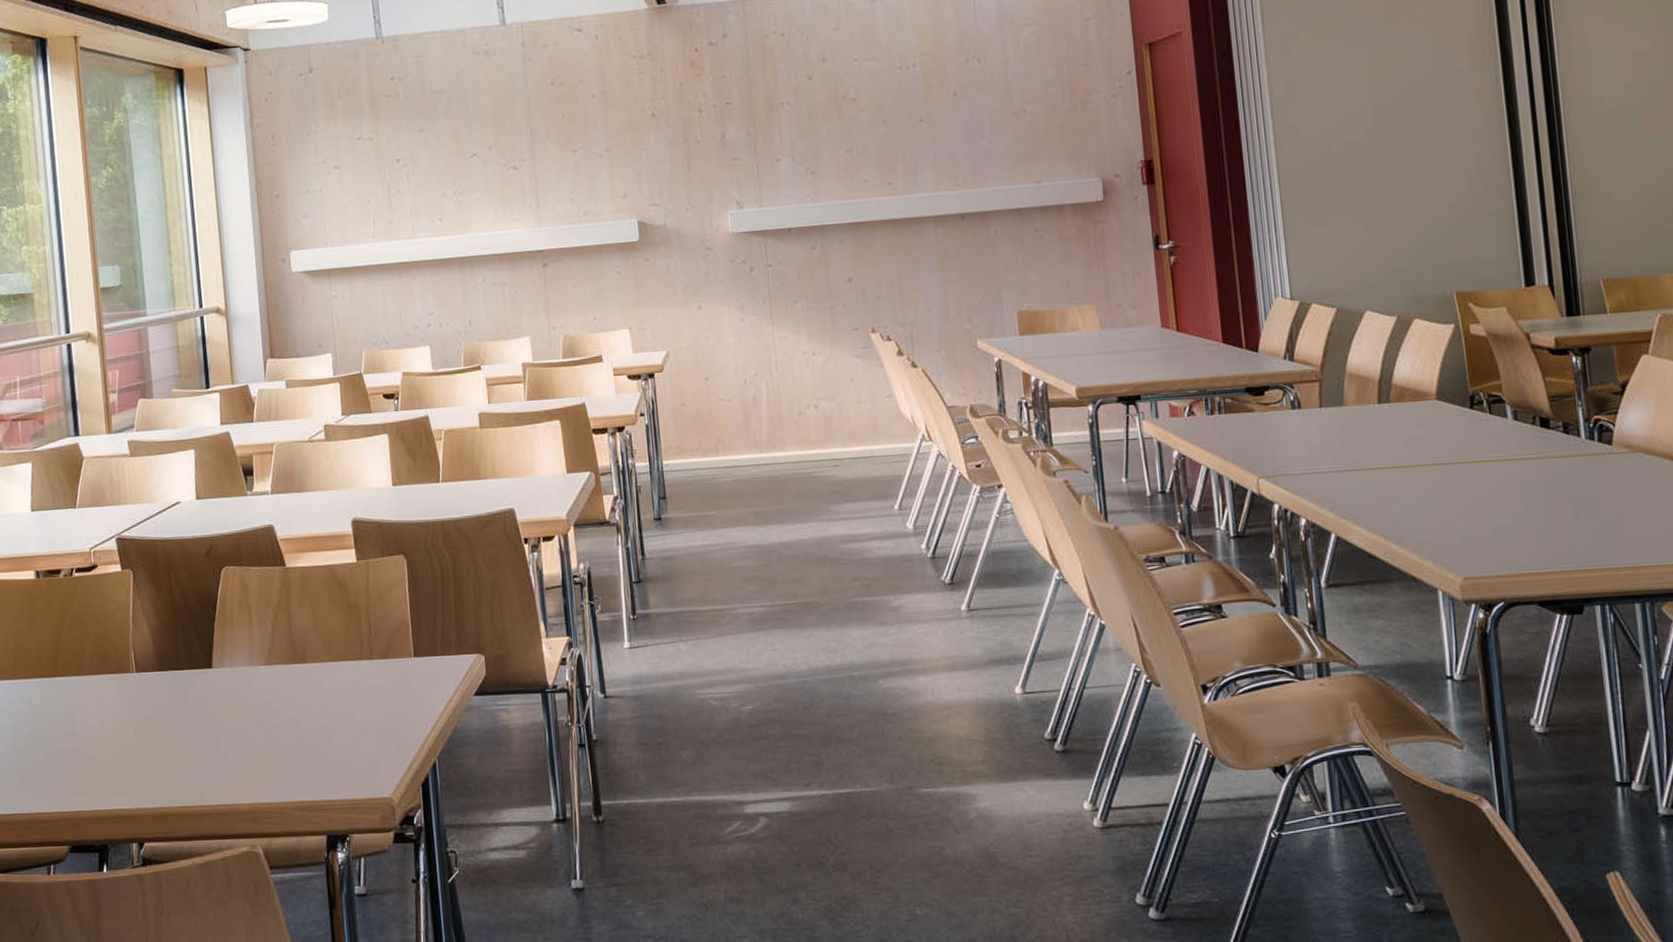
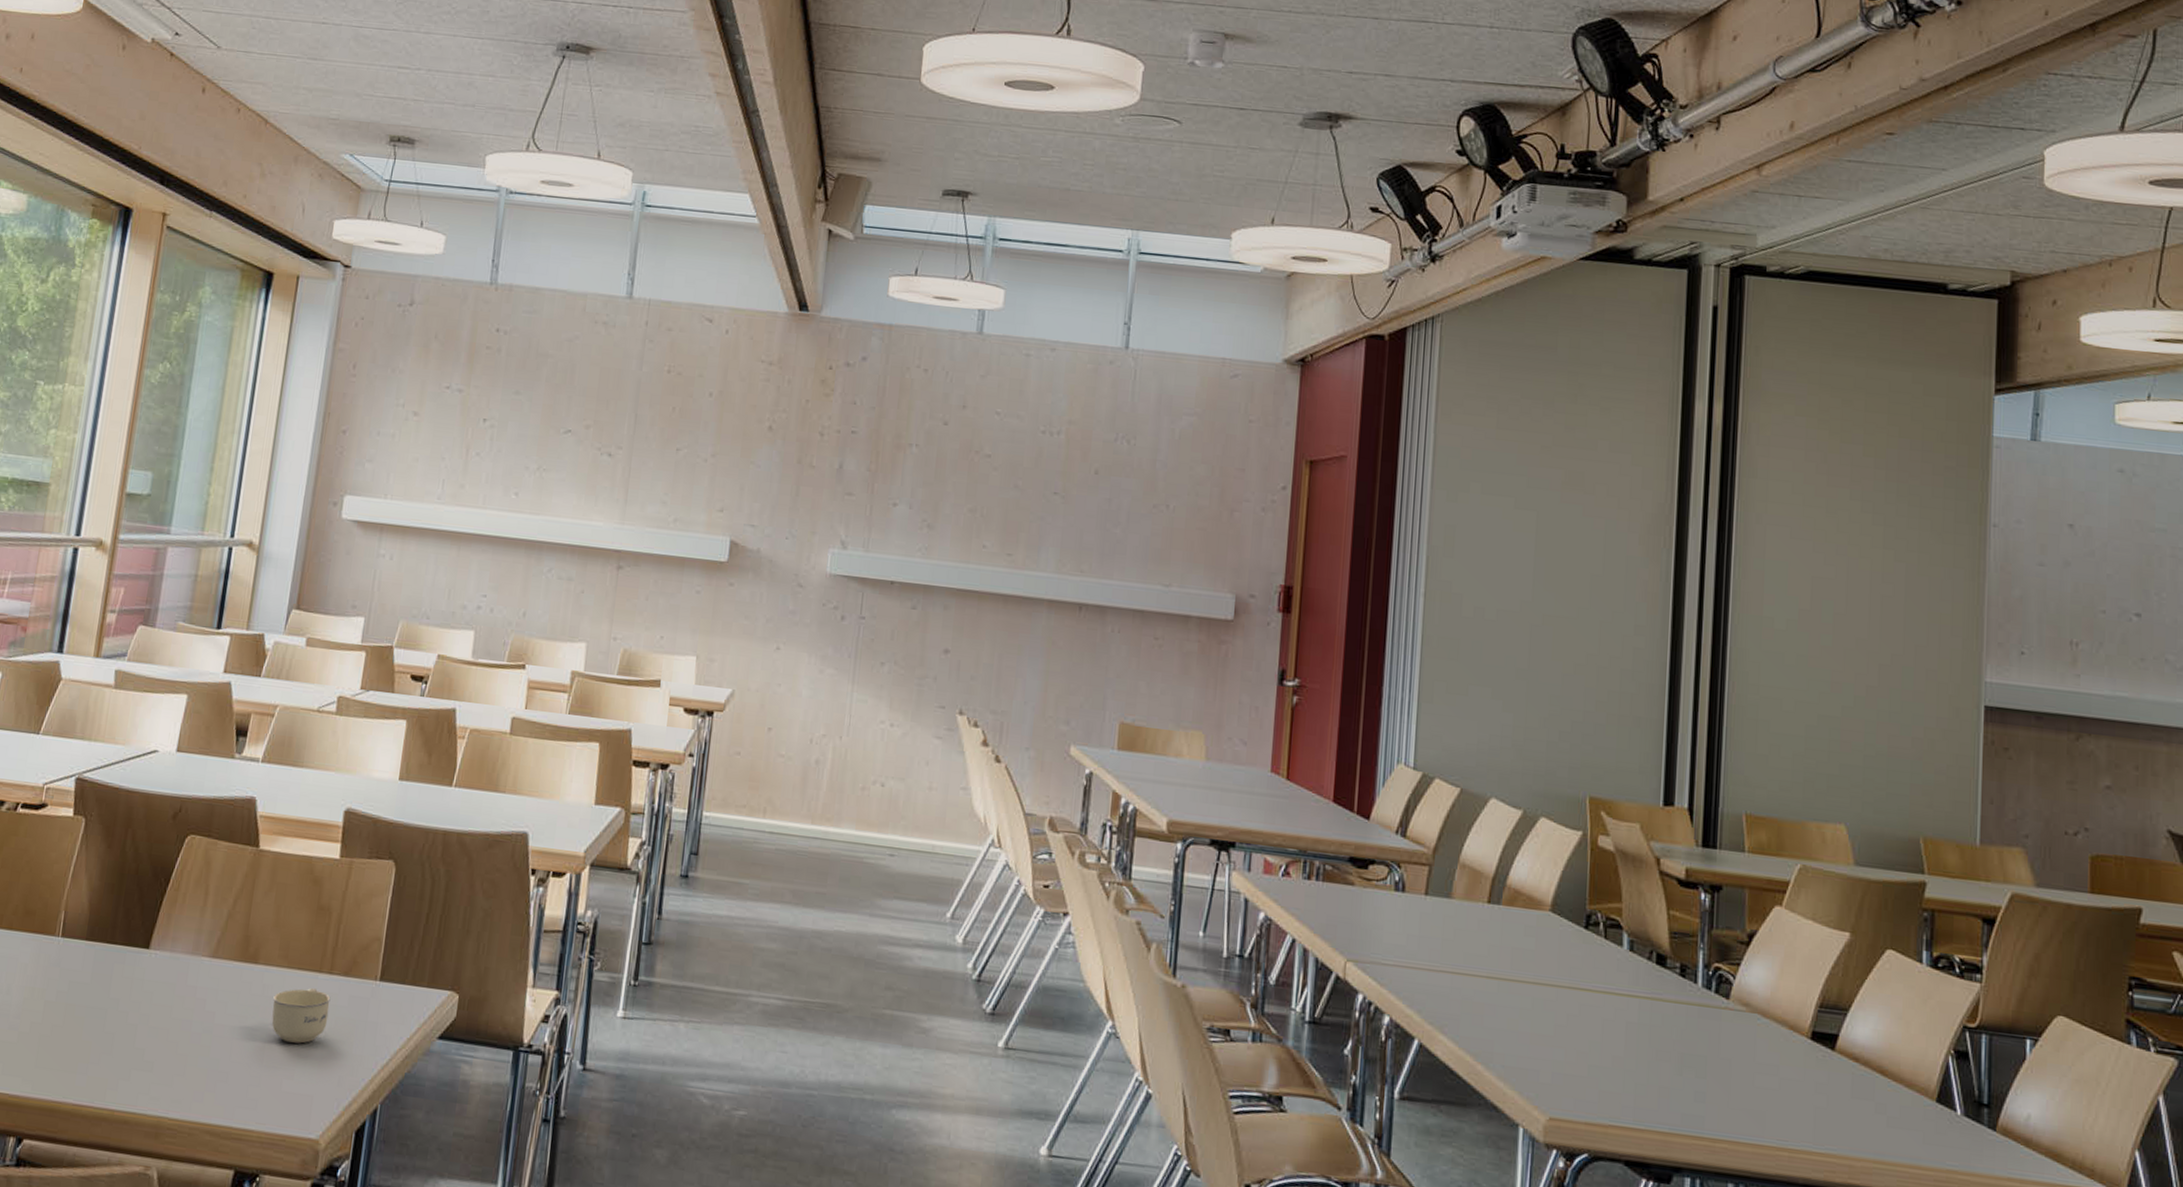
cup: none [326,674,378,722] -> present [271,988,331,1044]

